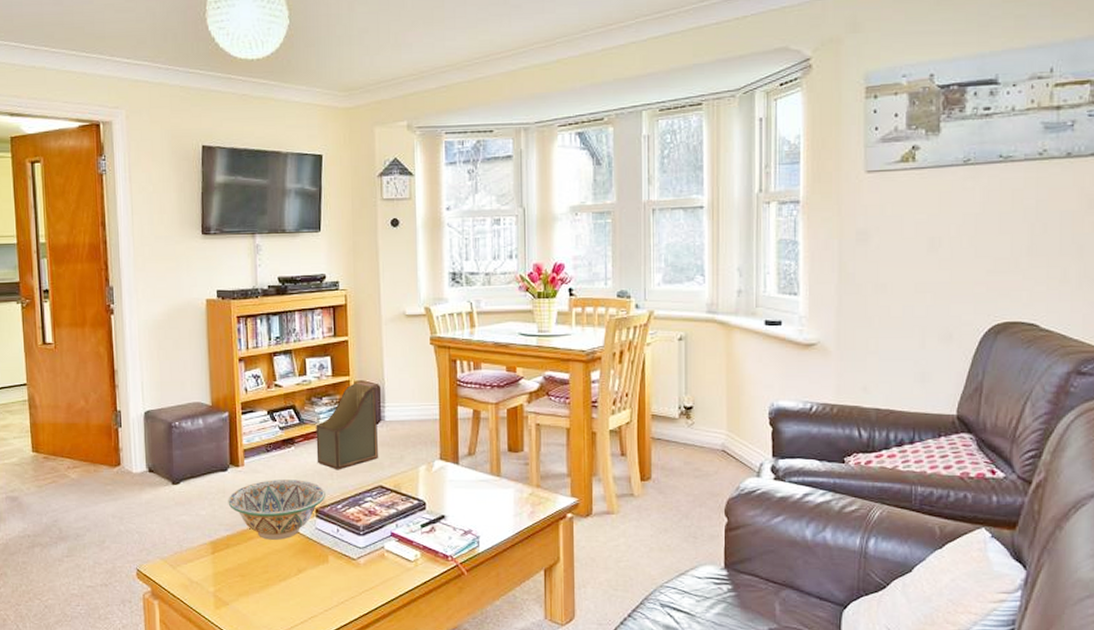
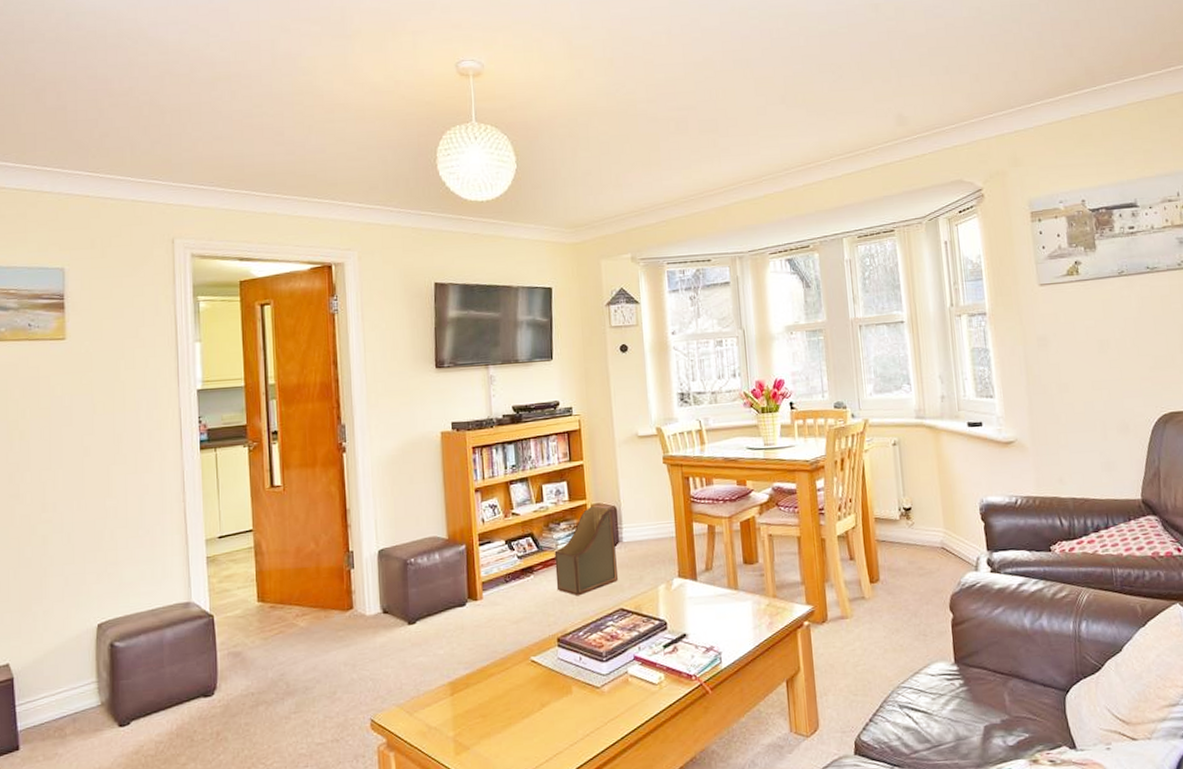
decorative bowl: present [228,480,325,540] -> none [467,609,567,675]

